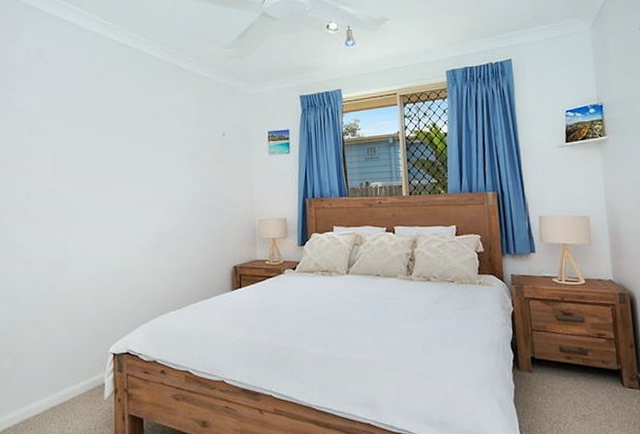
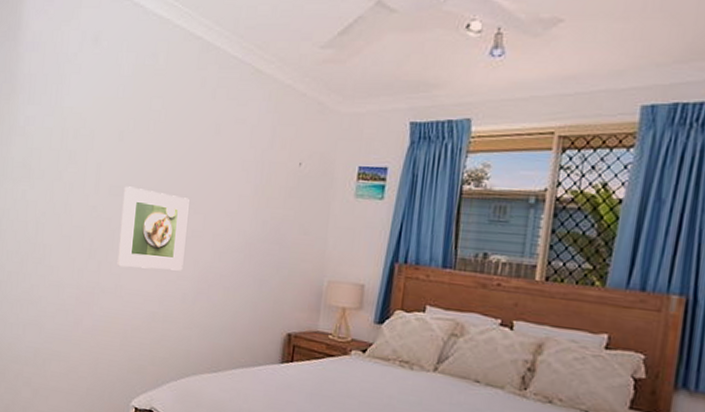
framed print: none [80,169,140,236] -> present [117,186,189,271]

